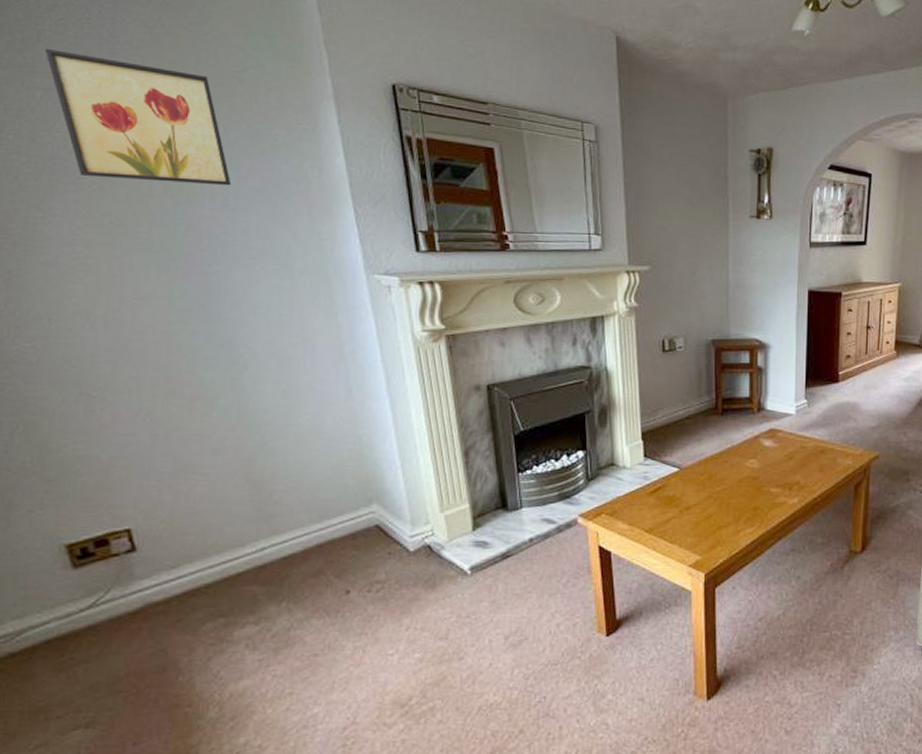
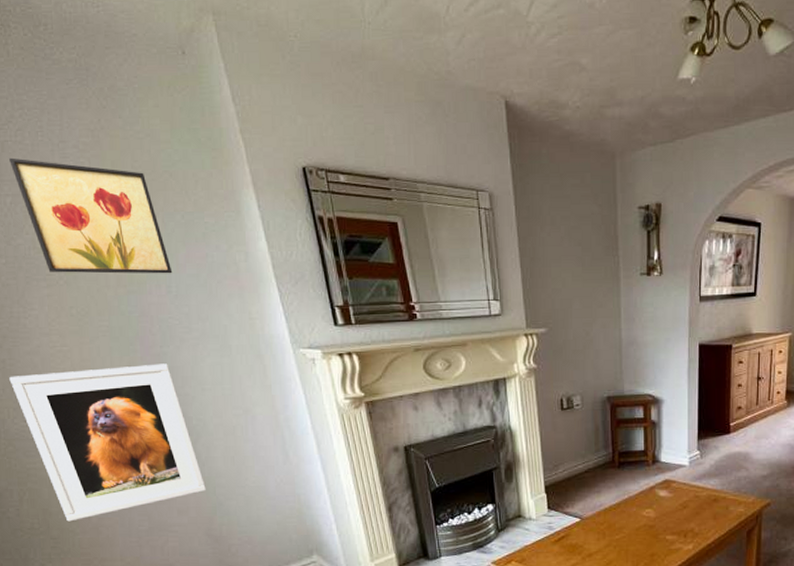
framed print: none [14,283,249,461] -> present [9,363,206,522]

